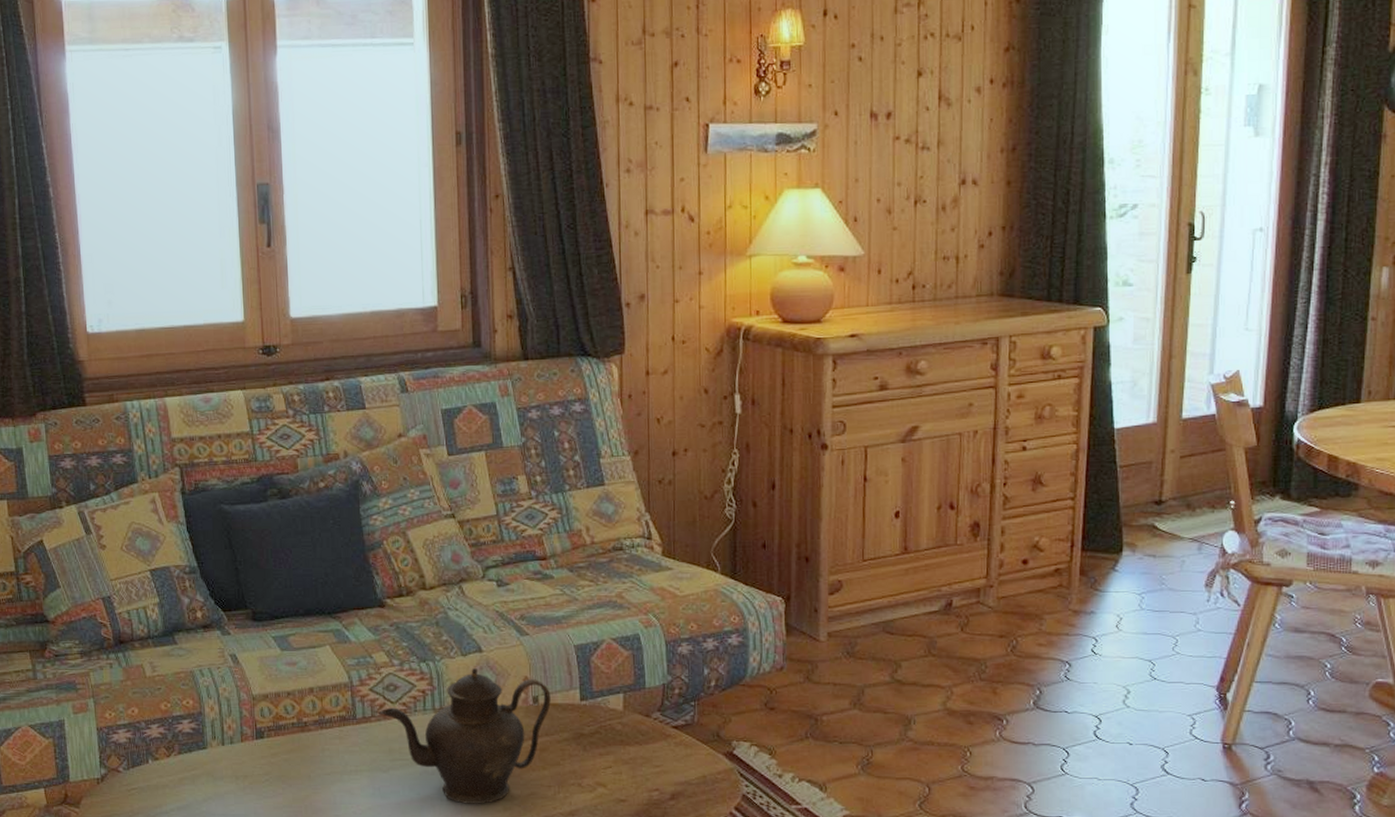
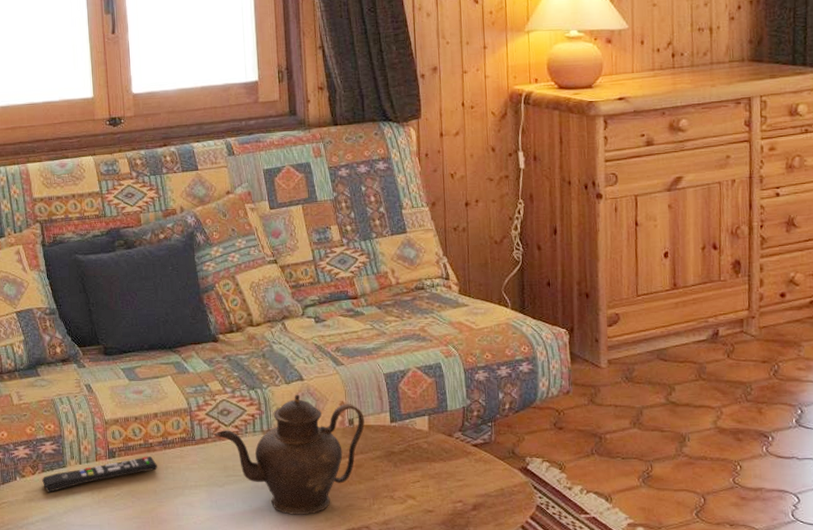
remote control: none [178,737,312,778] -> present [42,457,157,493]

